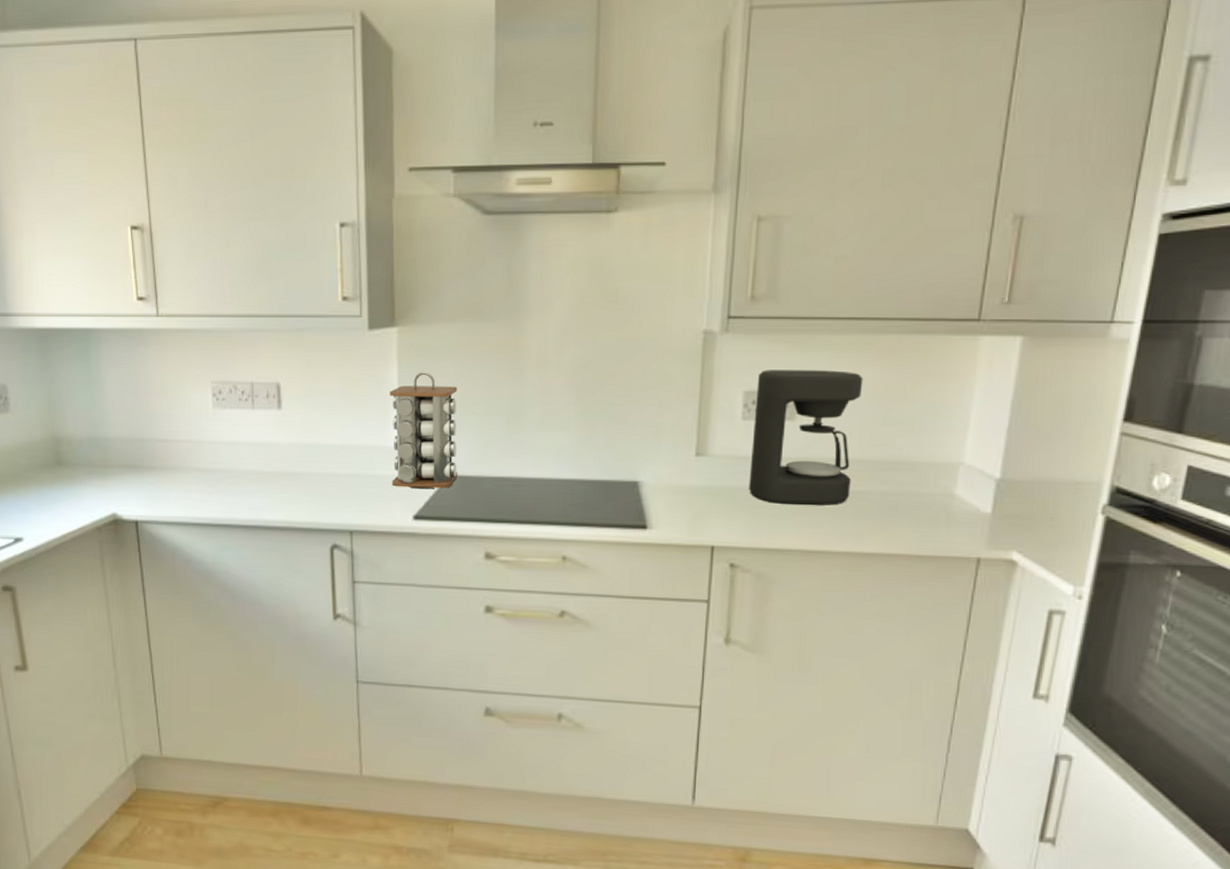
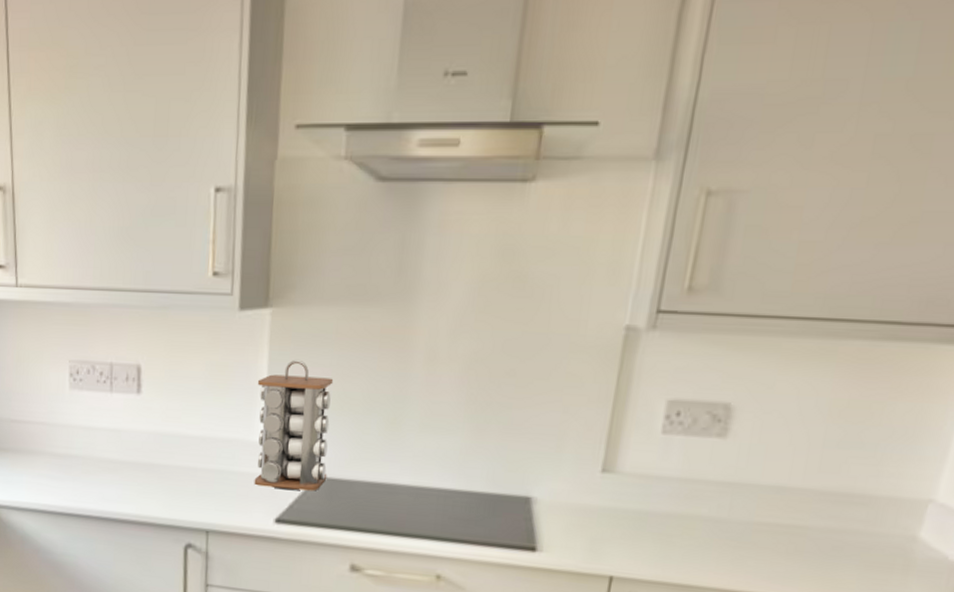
coffee maker: present [749,370,864,505] -> none [661,376,819,540]

